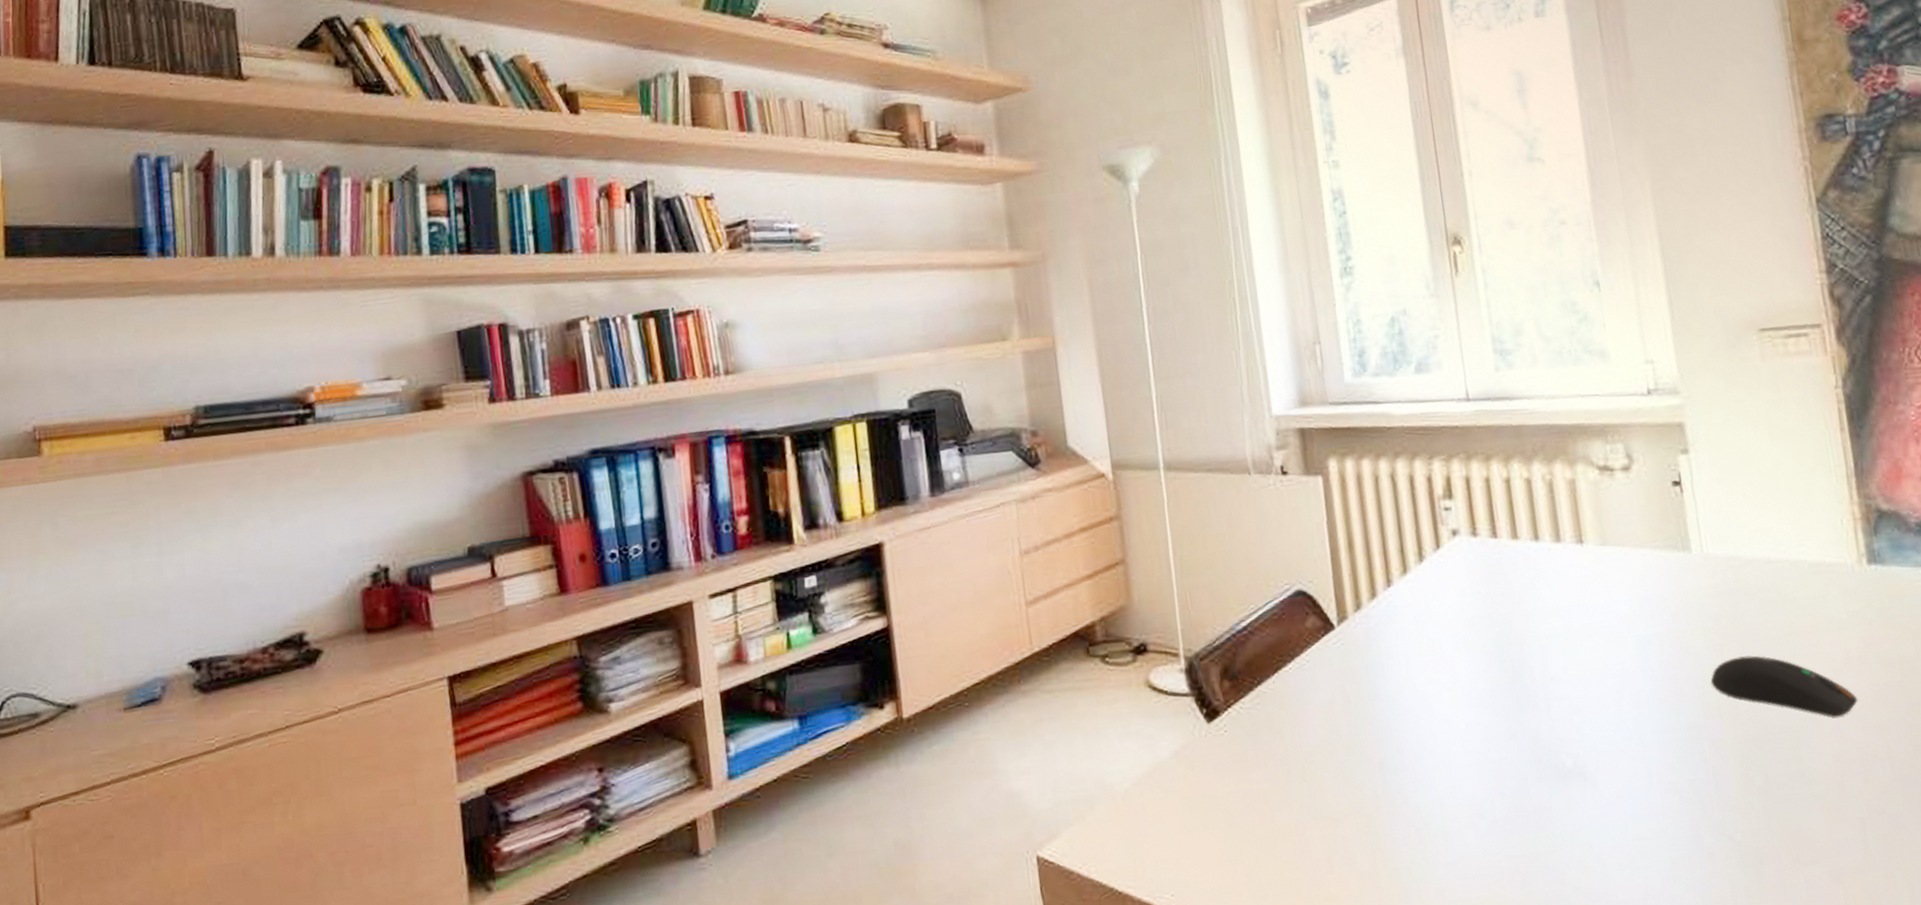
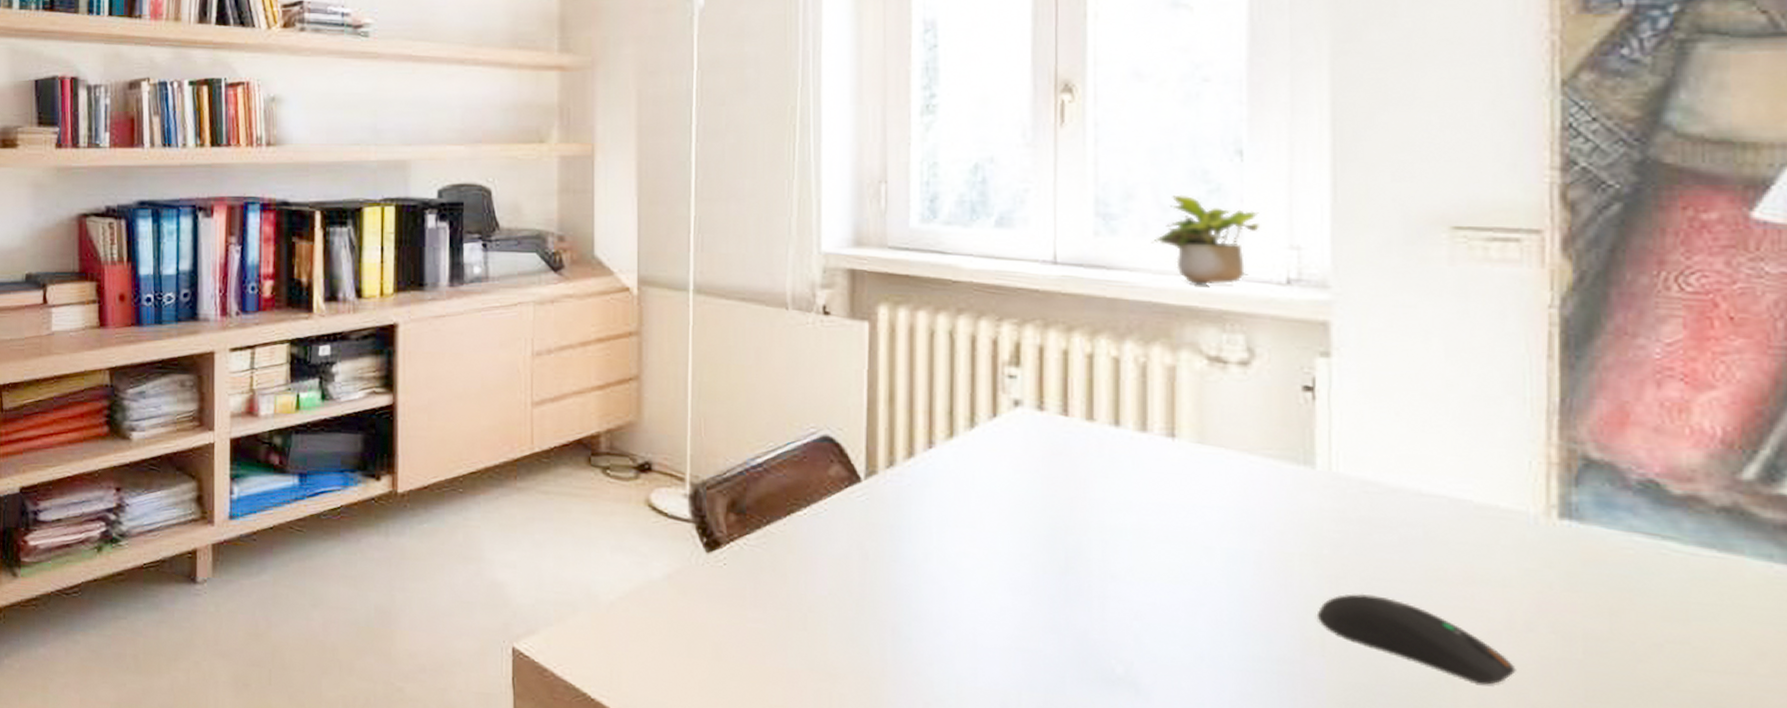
potted plant: none [1541,326,1621,404] -> present [1151,194,1259,284]

